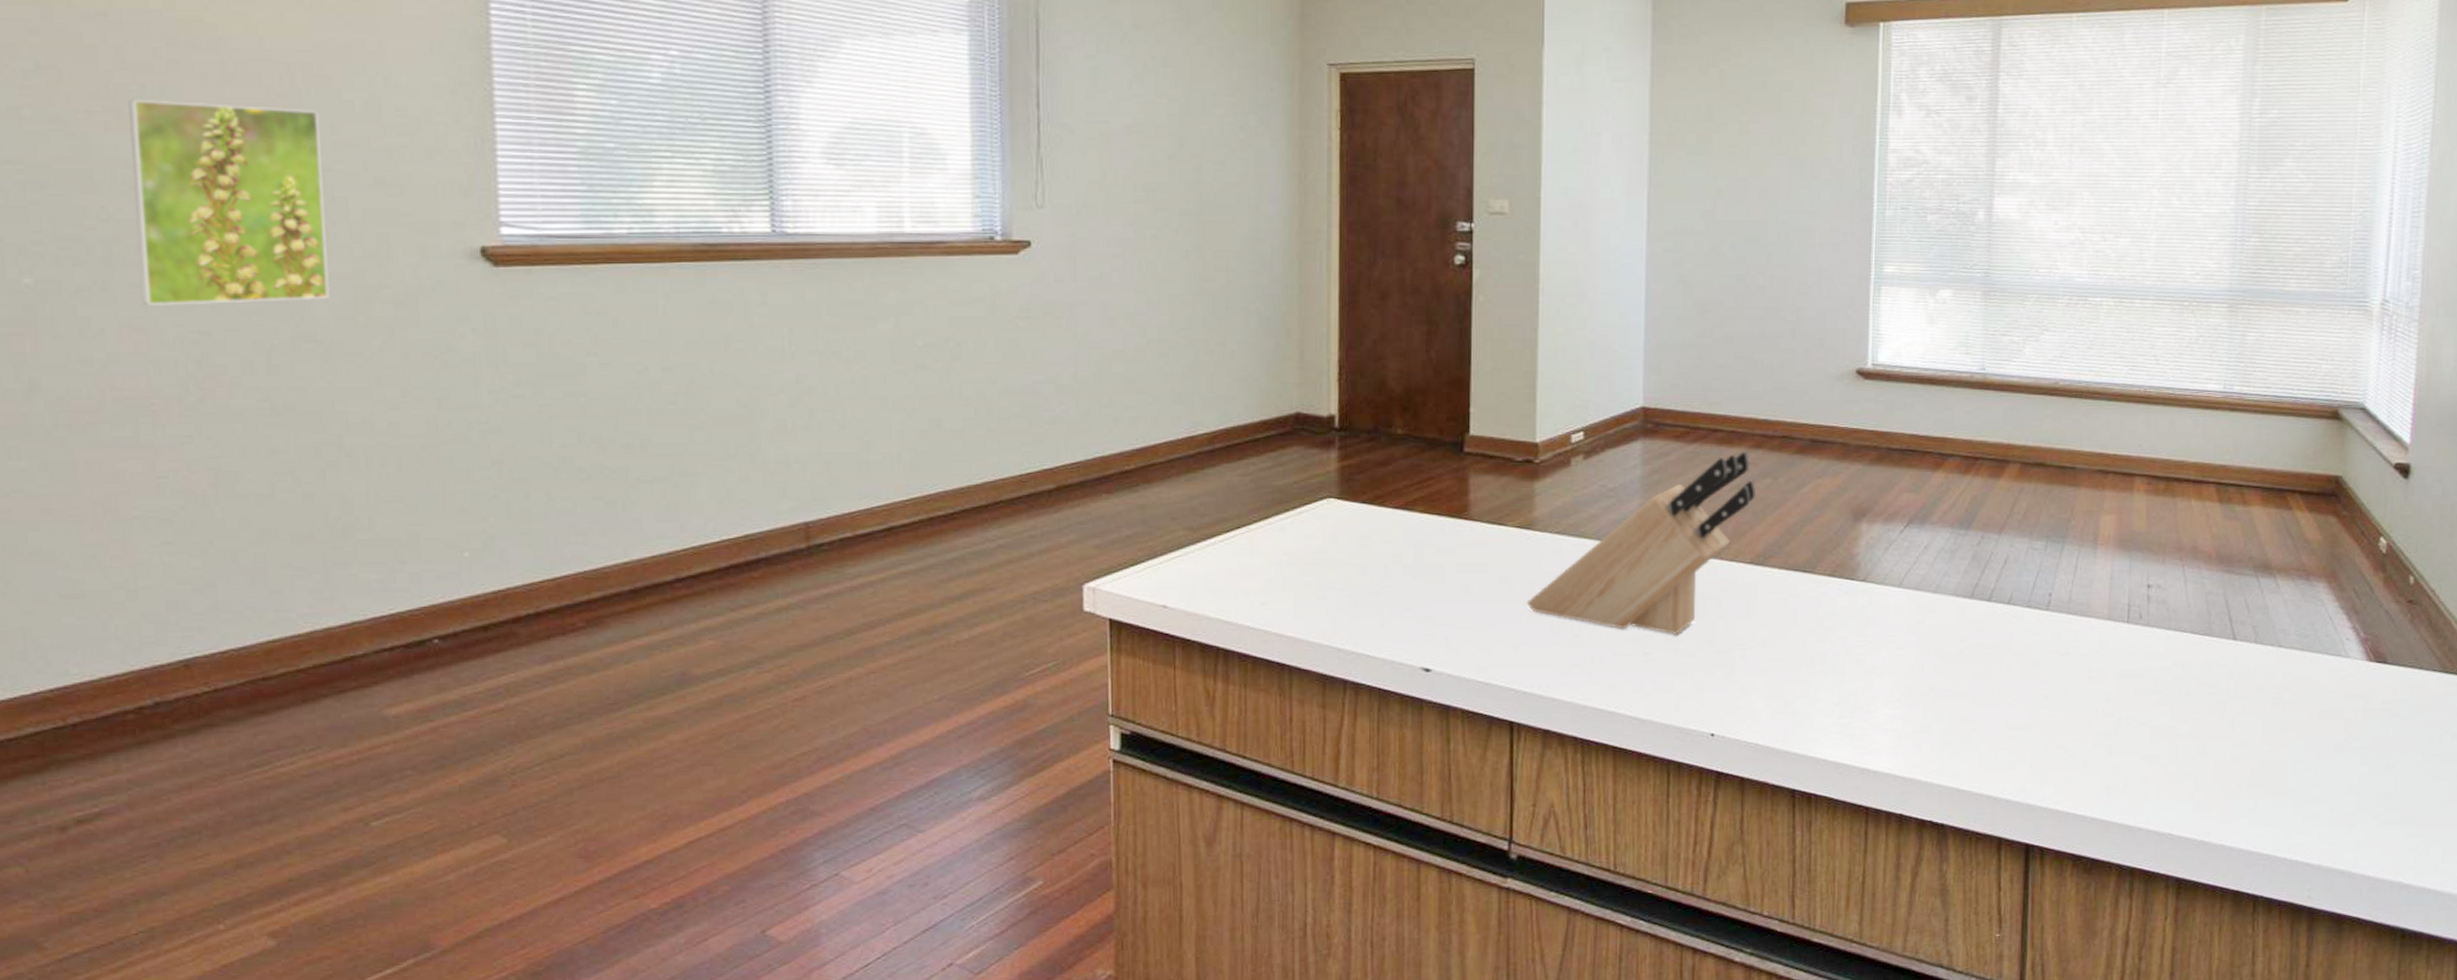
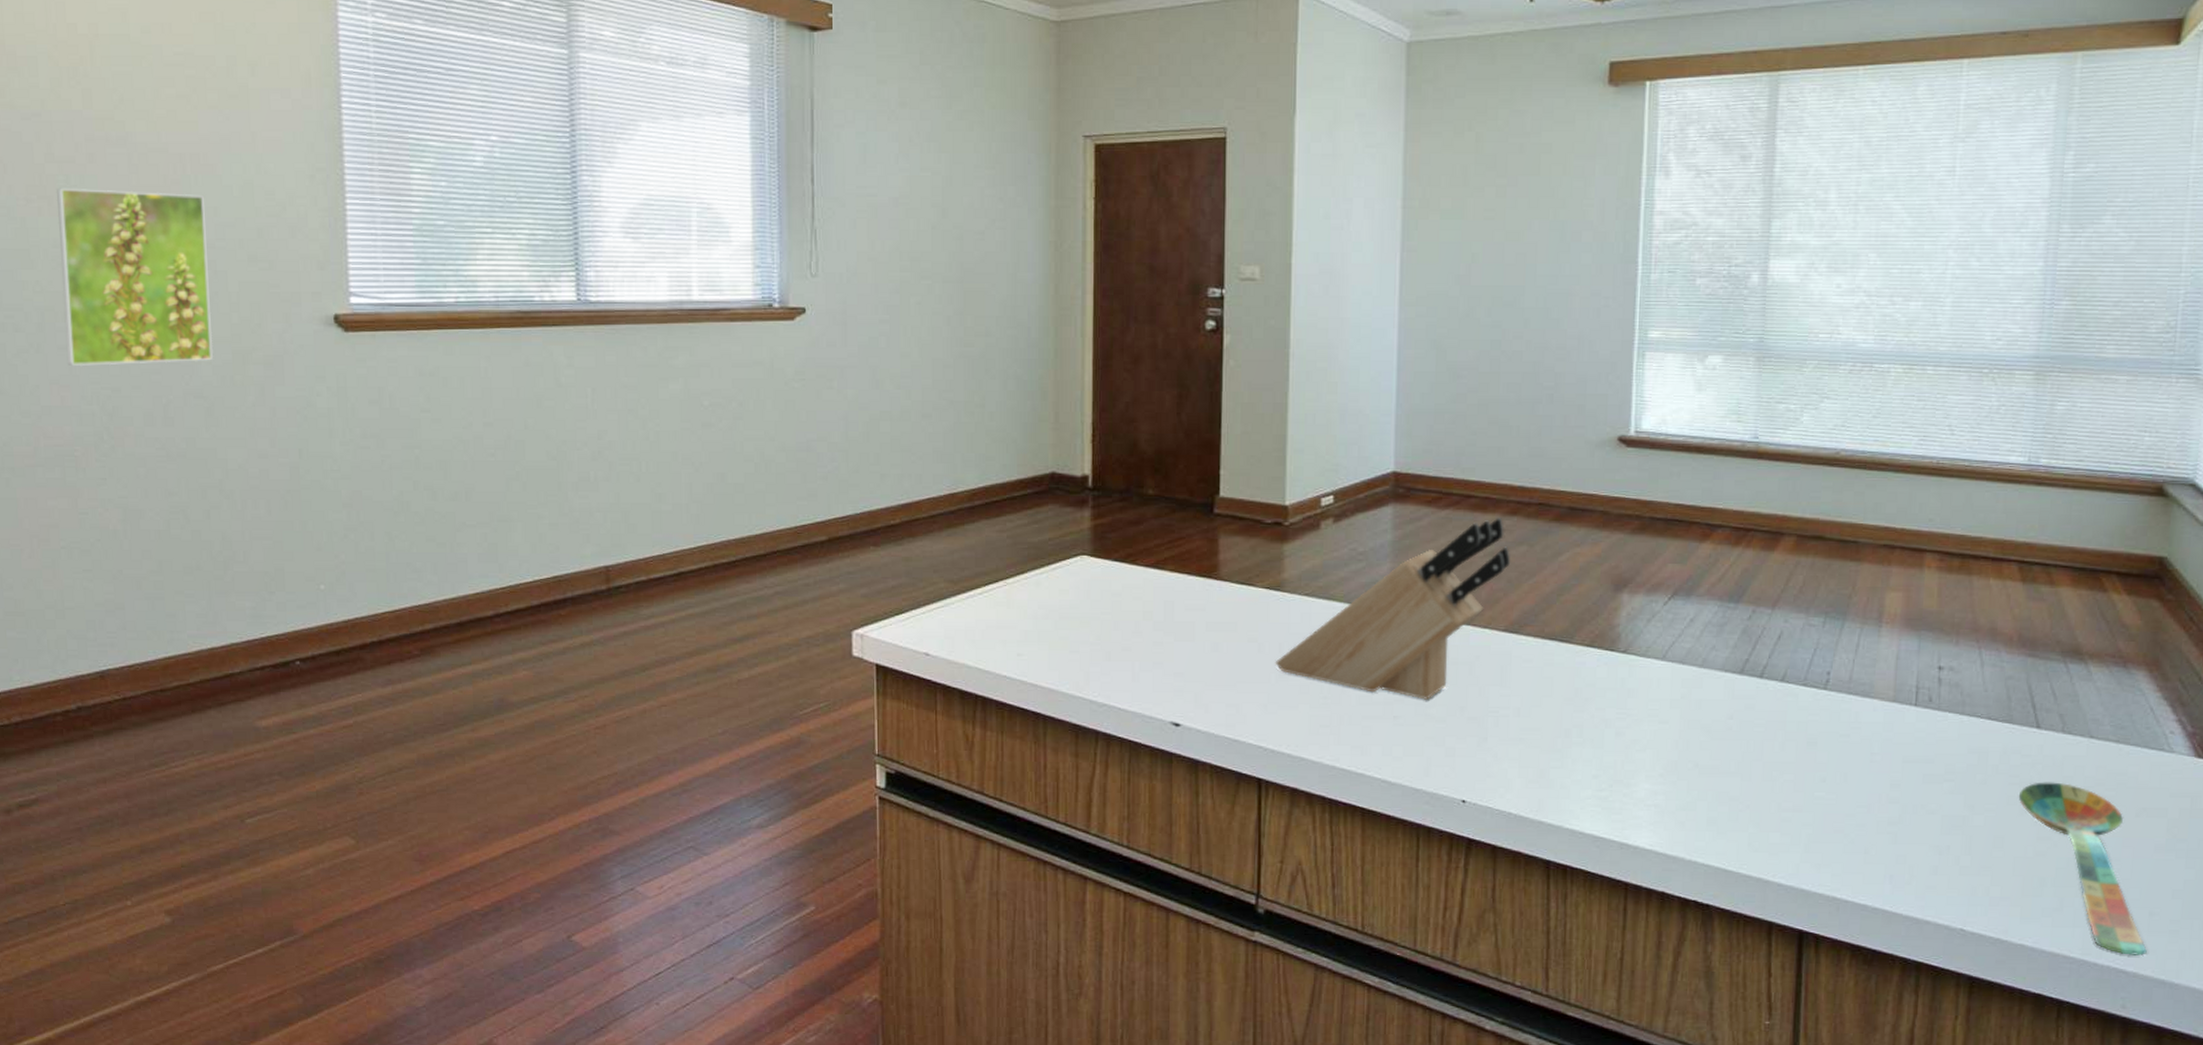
spoon: none [2218,690,2329,849] -> present [2018,782,2147,955]

